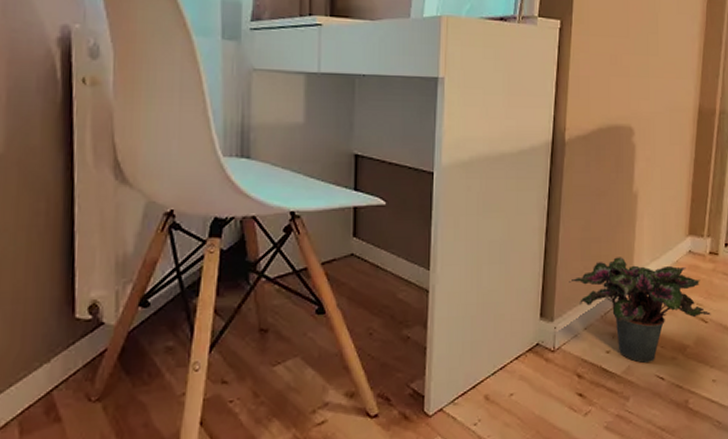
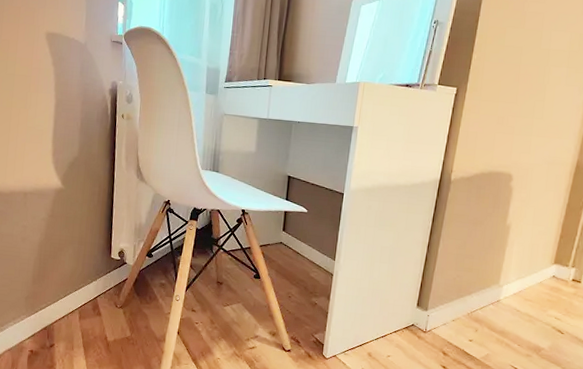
potted plant: present [569,257,711,363] -> none [443,272,568,355]

